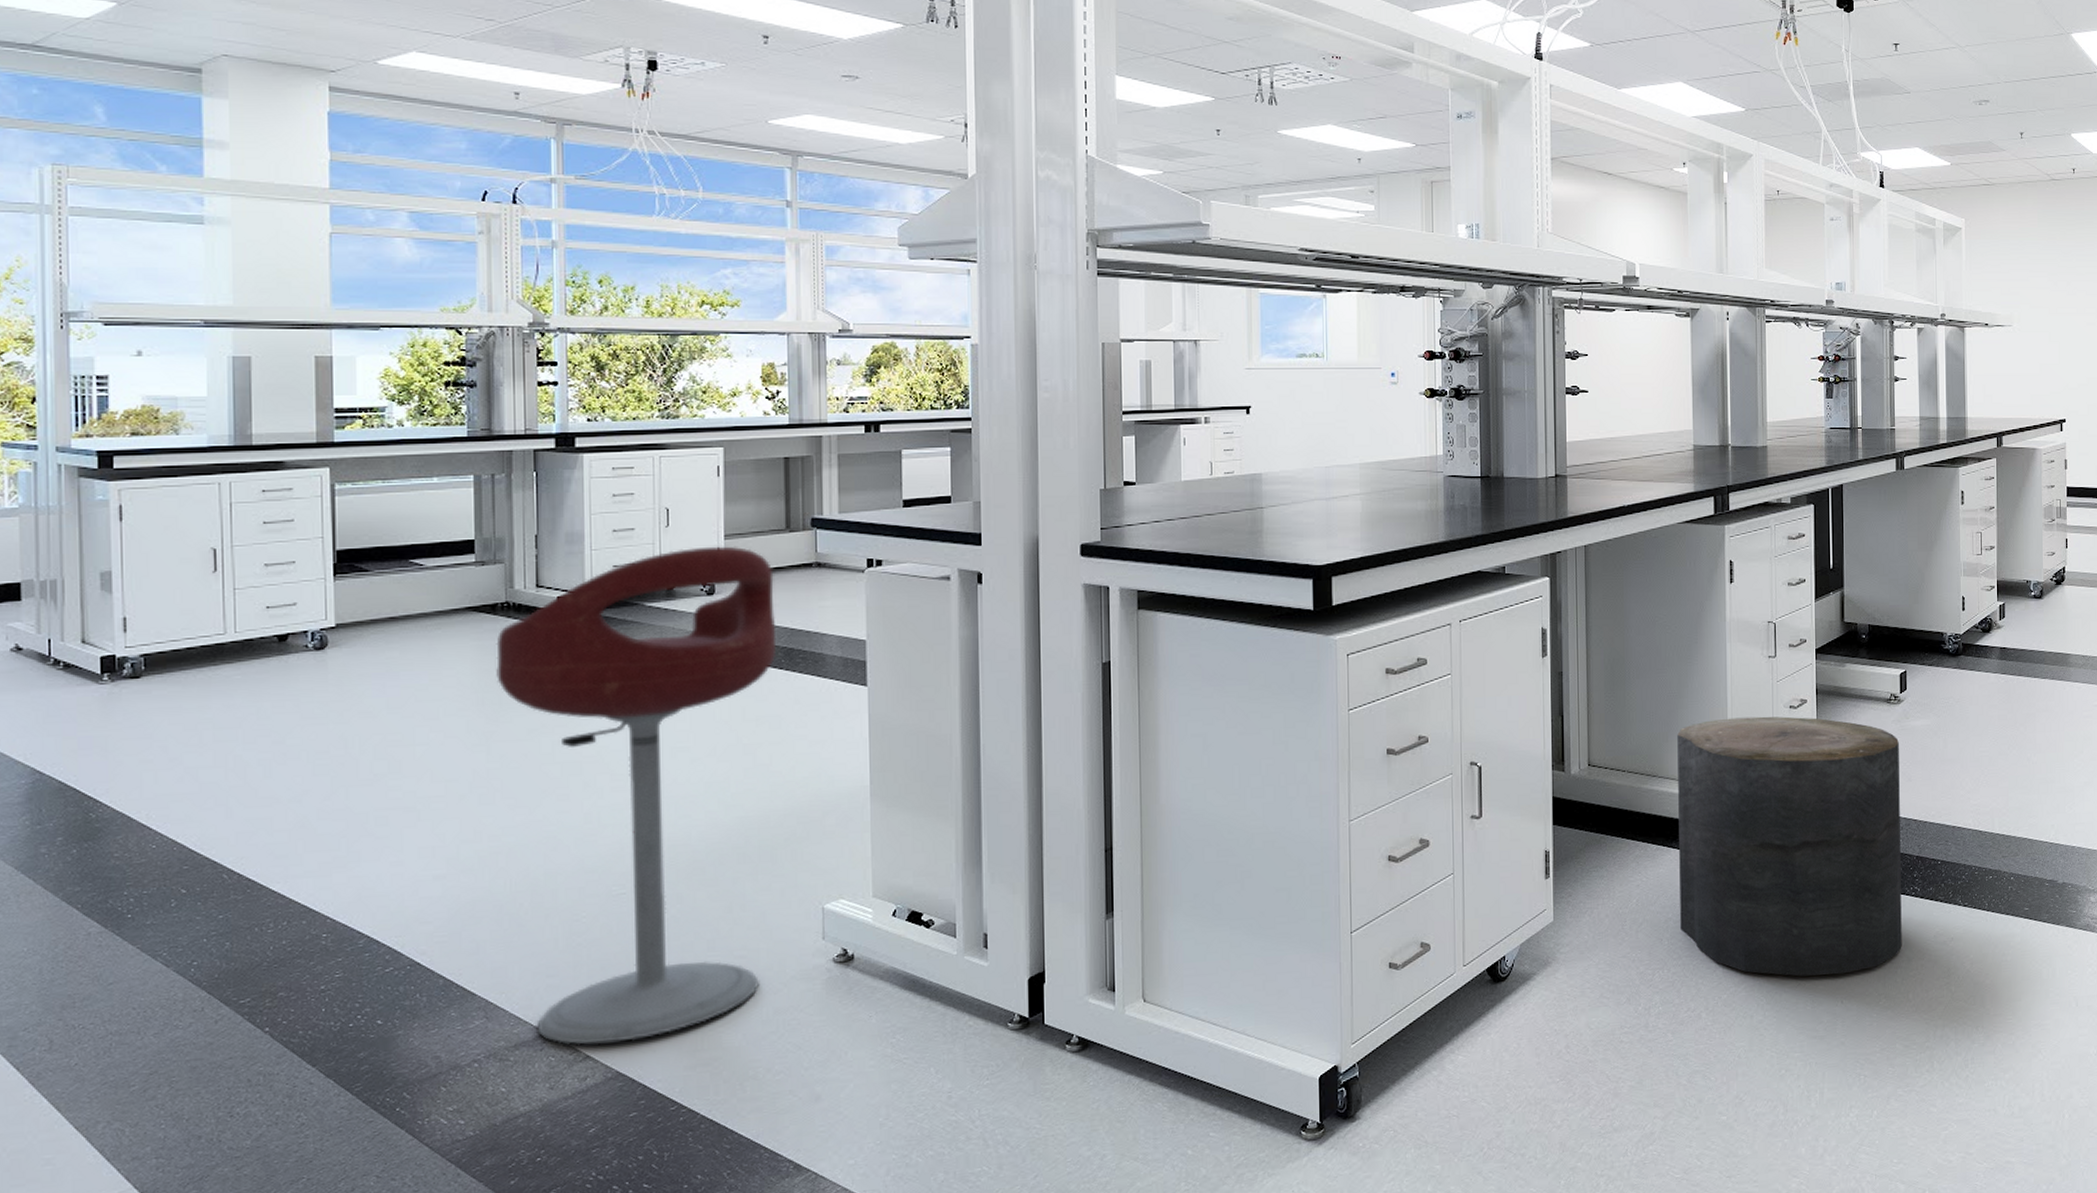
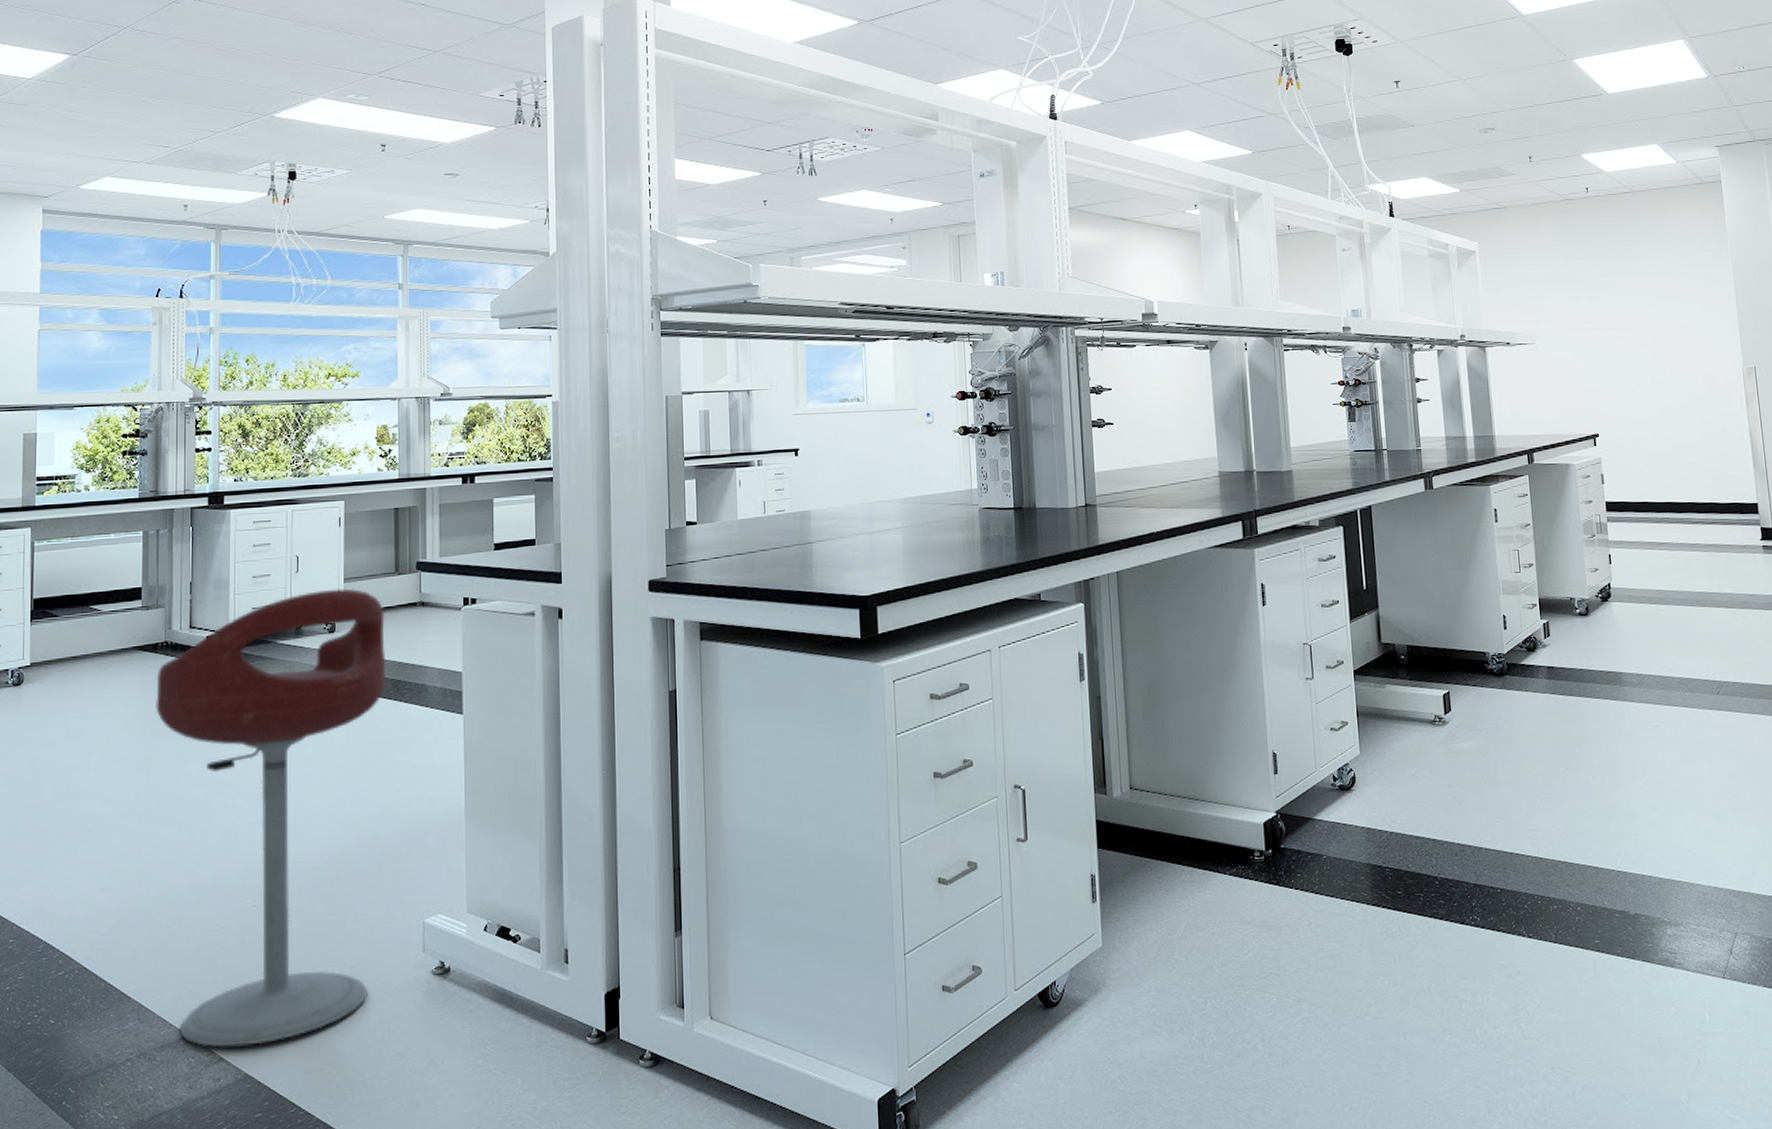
stool: present [1677,716,1902,977] -> none [1217,739,1465,1009]

